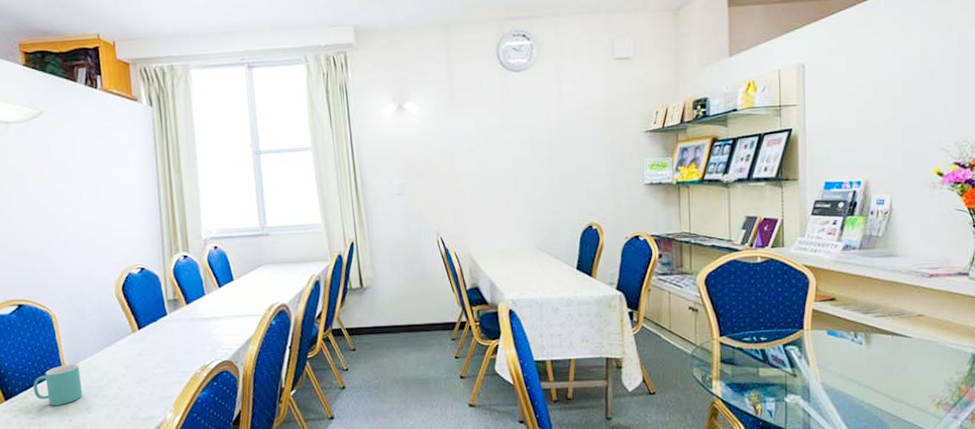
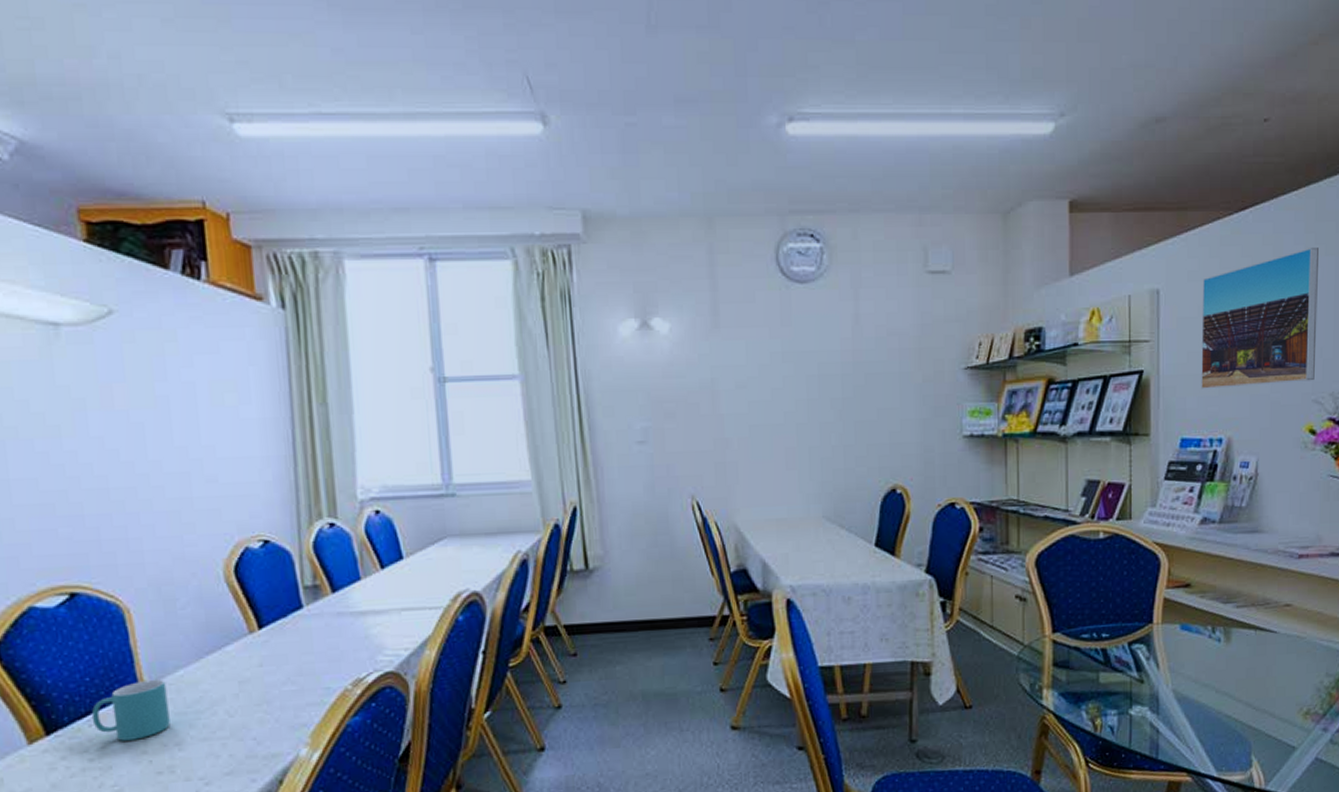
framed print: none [841,24,943,142] -> present [1201,248,1318,389]

